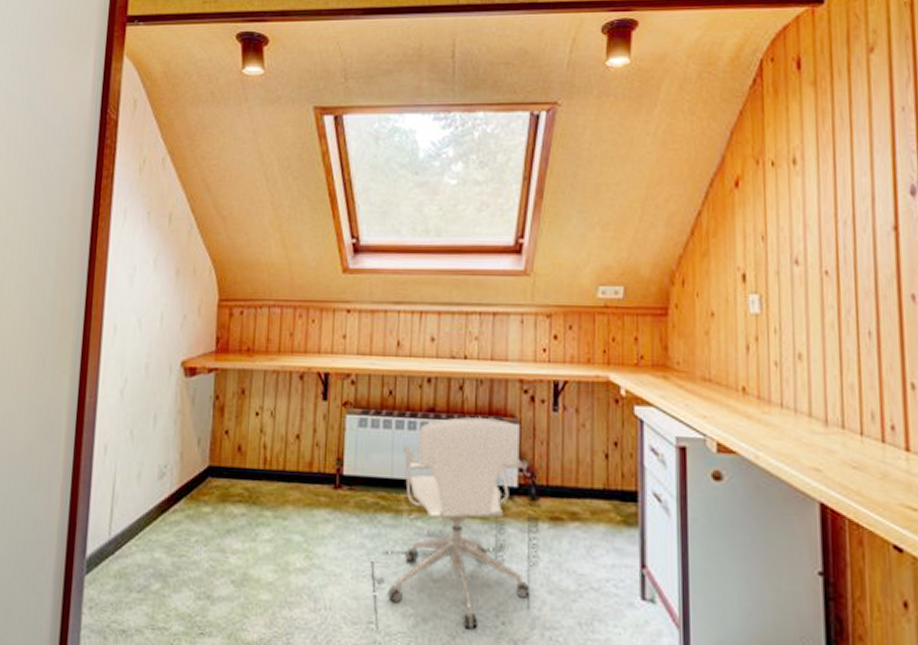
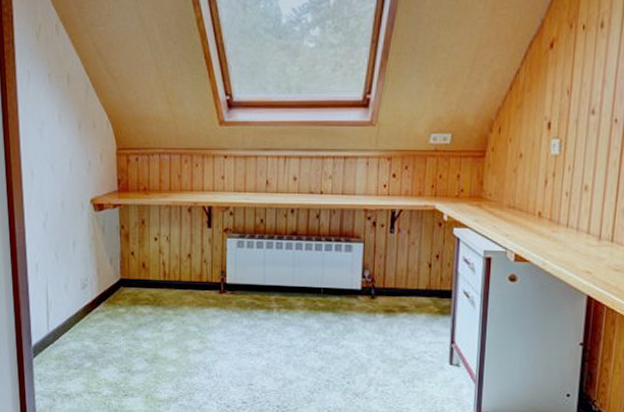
office chair: present [371,417,540,630] -> none [250,238,379,389]

